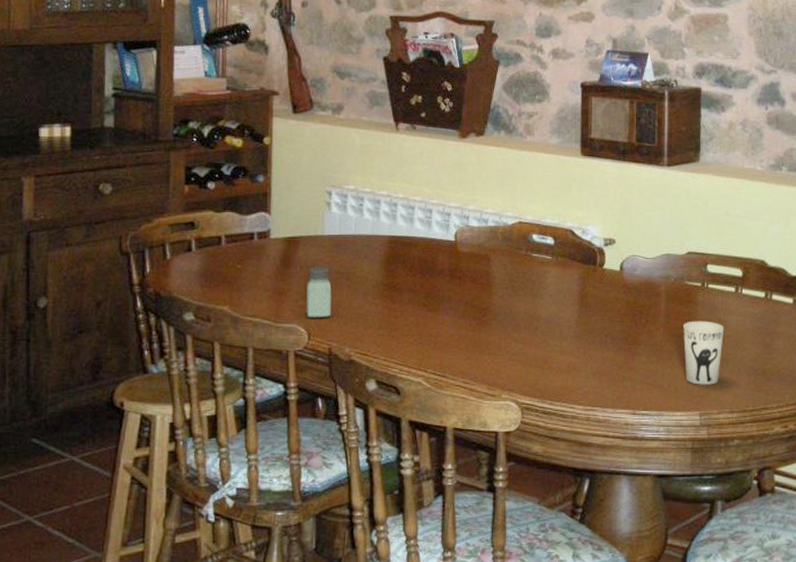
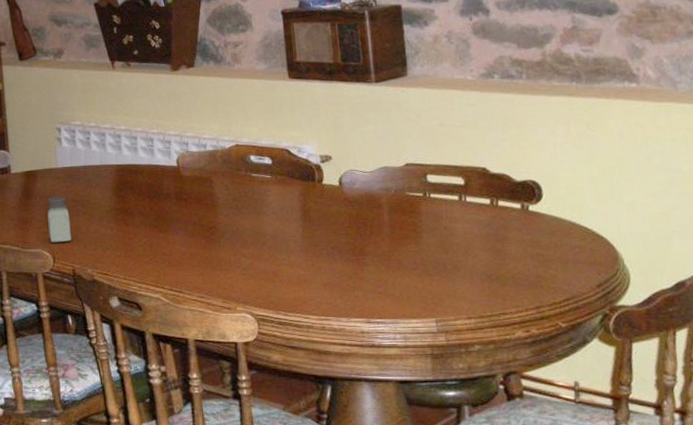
cup: present [683,321,724,385] -> none [409,229,452,292]

